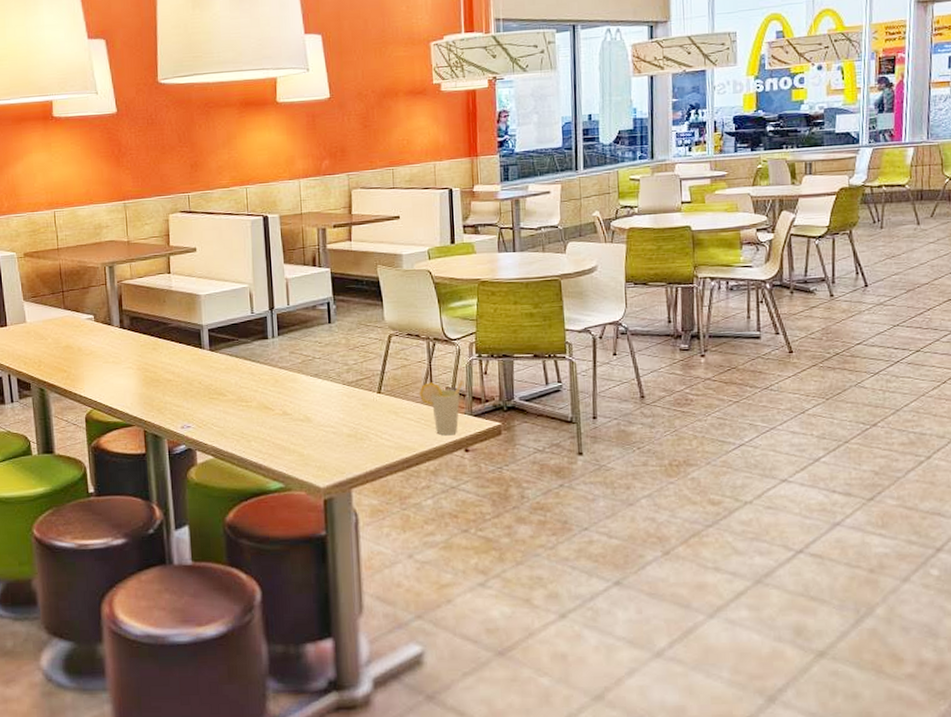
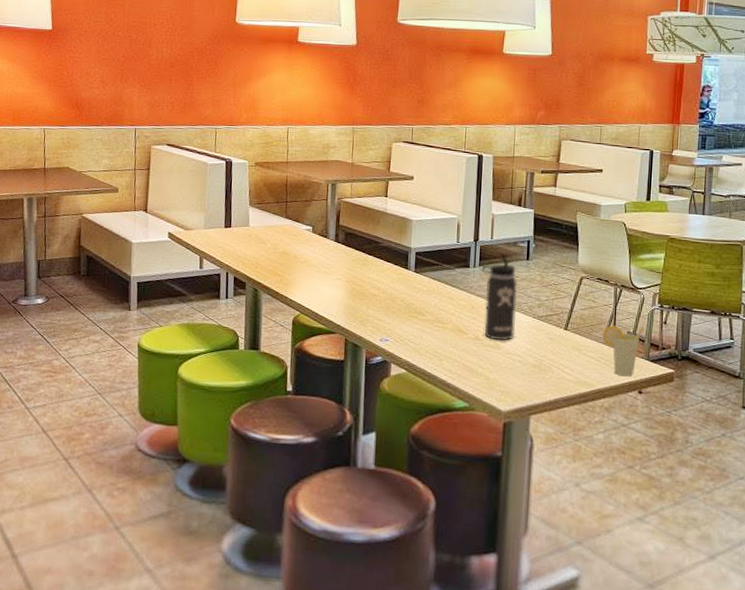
thermos bottle: none [280,318,326,414] -> present [481,253,517,341]

